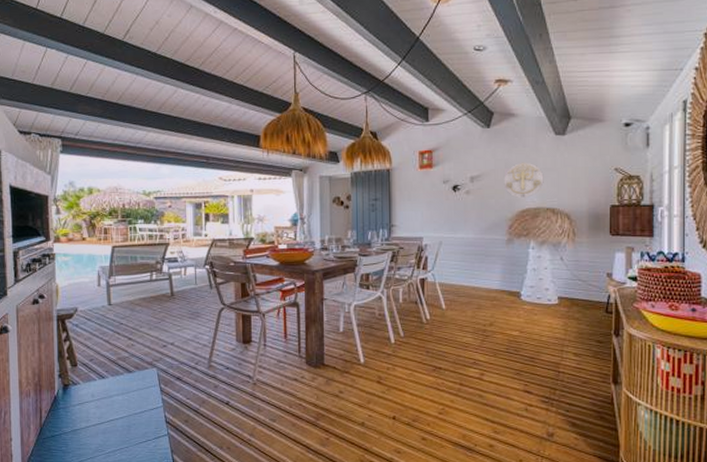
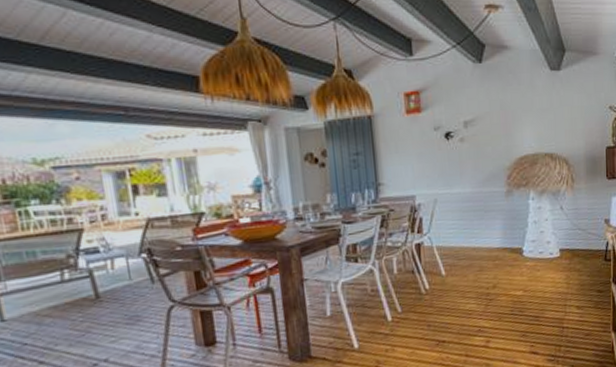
wall decoration: present [504,162,544,198] -> none [499,102,541,143]

